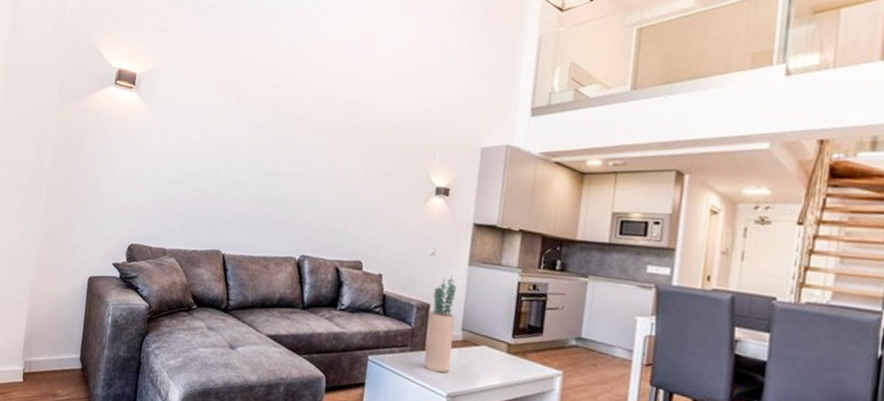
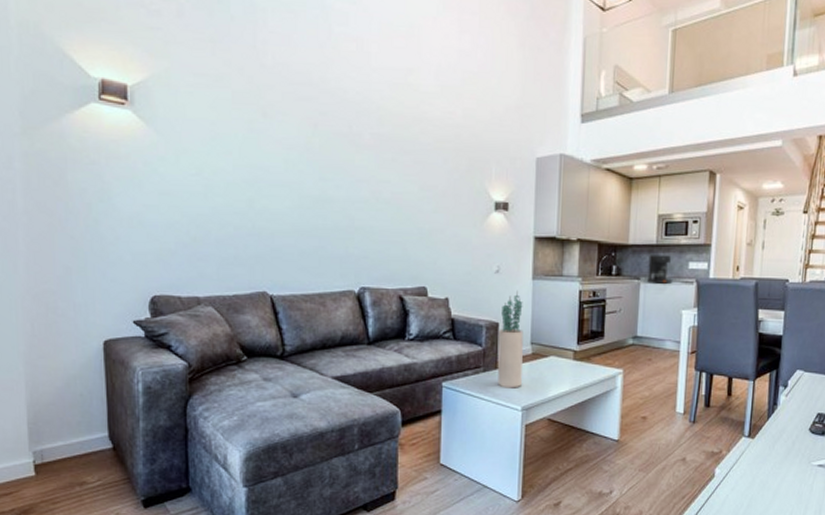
coffee maker: none [596,253,626,286] -> present [647,255,672,284]

